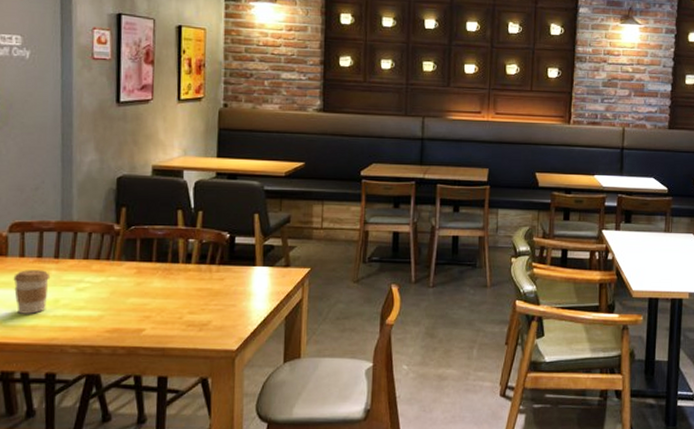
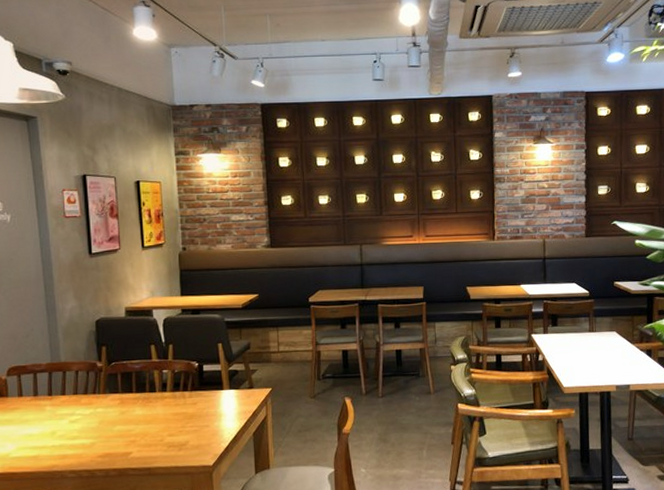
coffee cup: present [13,270,51,314] -> none [15,407,47,446]

